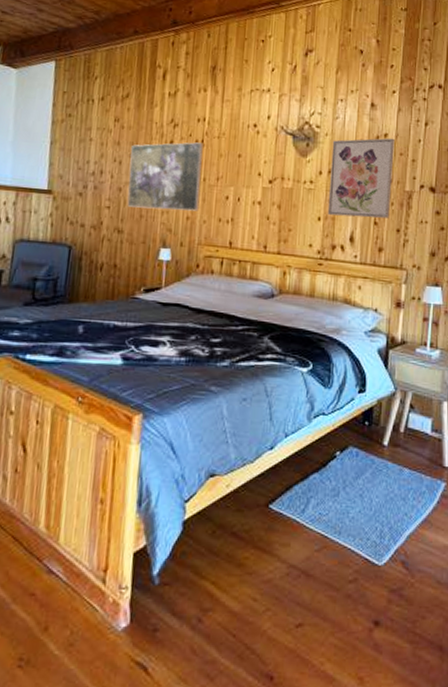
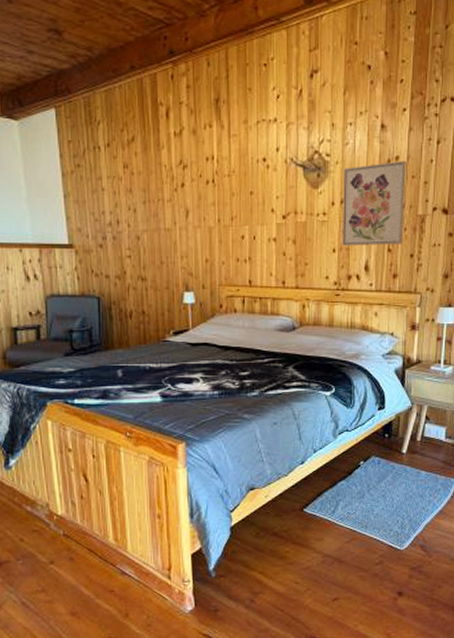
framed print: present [127,142,203,211] -> none [144,183,217,254]

